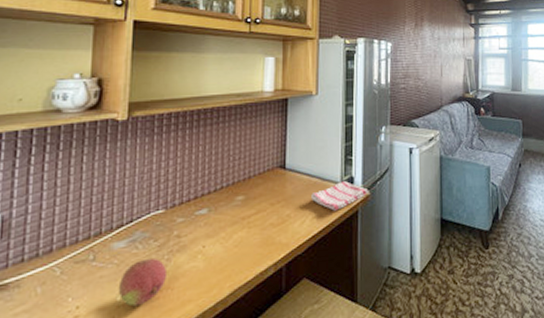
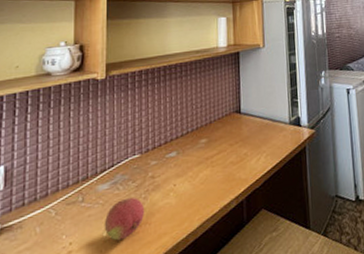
dish towel: present [311,181,369,211] -> none [264,121,314,148]

